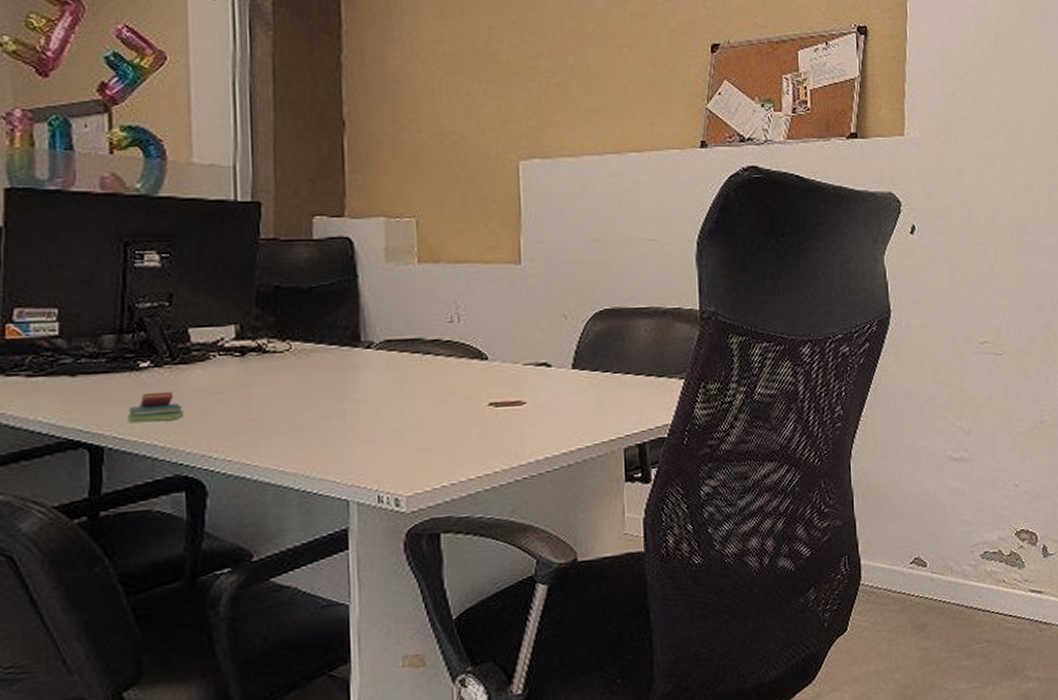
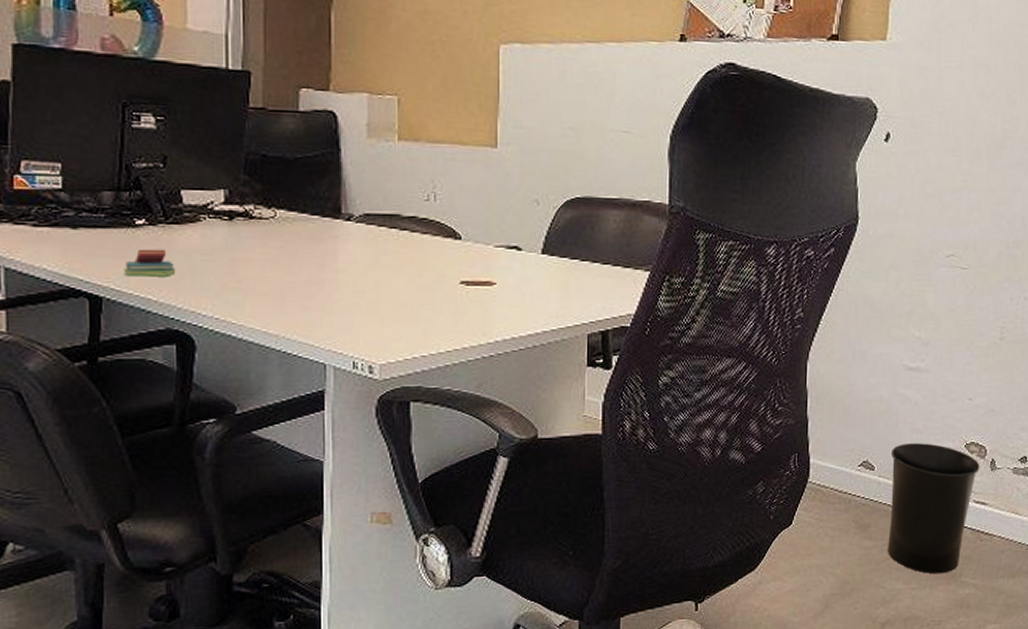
waste bin: none [942,534,1032,670] -> present [888,443,980,574]

